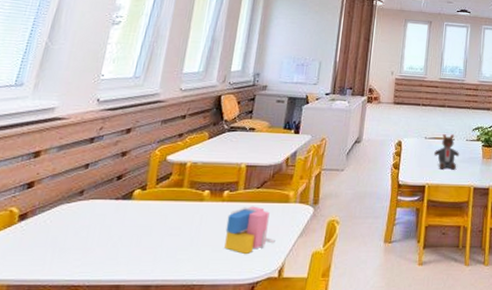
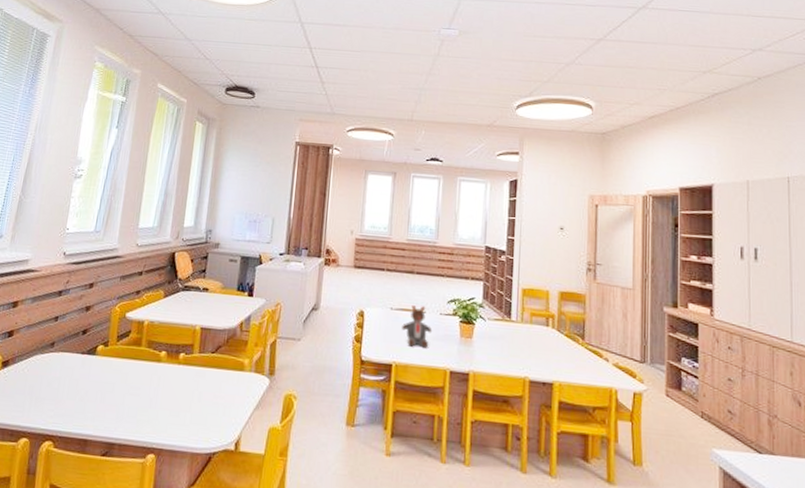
toy blocks: present [224,206,275,254] -> none [181,371,231,422]

